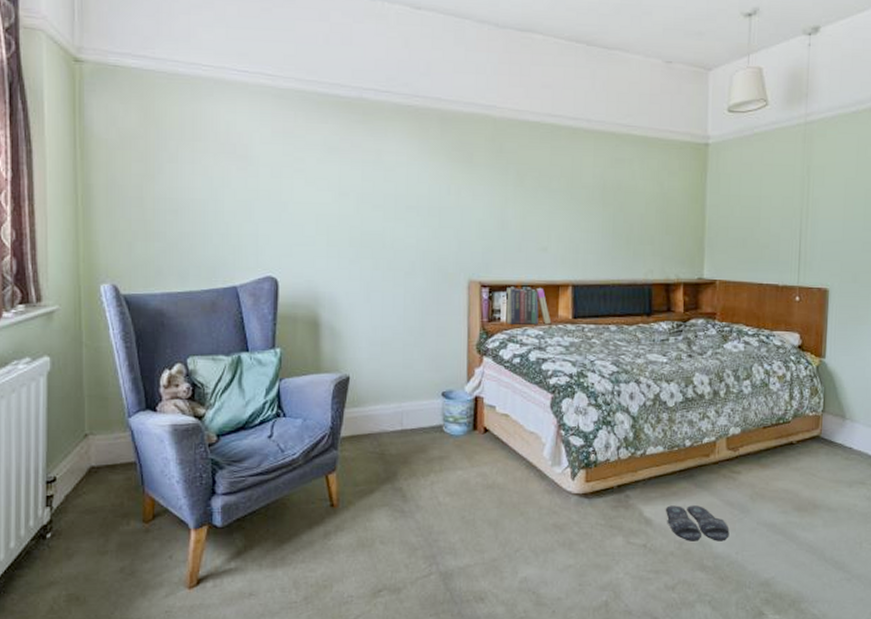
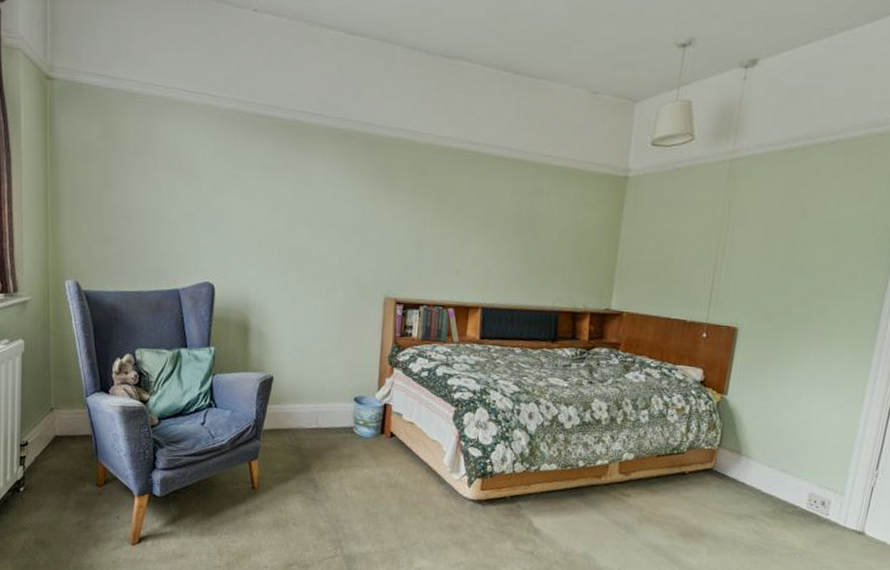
slippers: present [666,505,730,541] -> none [554,519,614,557]

